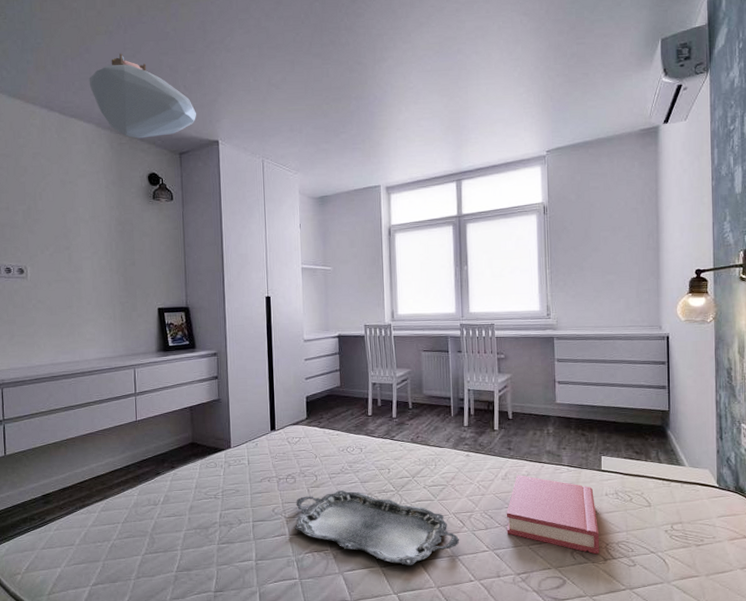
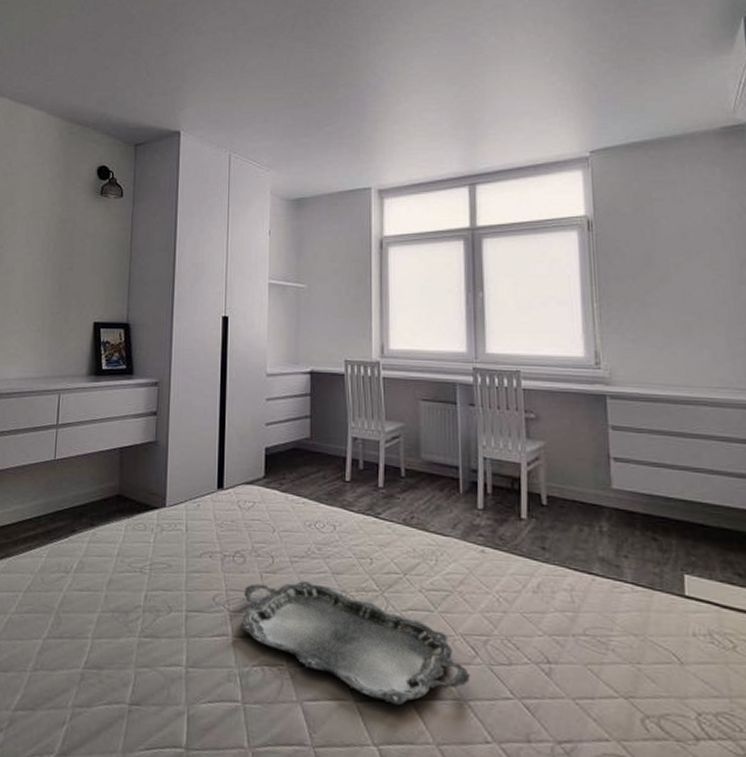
ceiling light: present [88,52,197,139] -> none [44,36,159,128]
hardback book: present [506,475,600,555] -> none [539,588,688,729]

